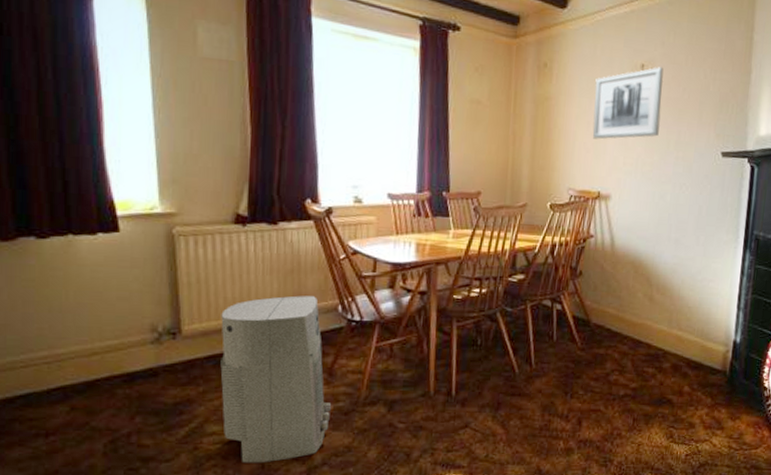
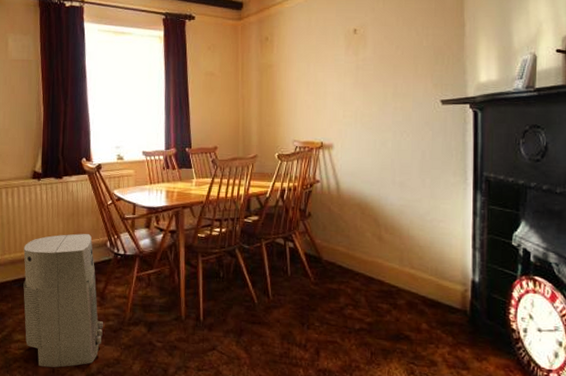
wall art: present [592,67,664,140] -> none [311,30,376,97]

